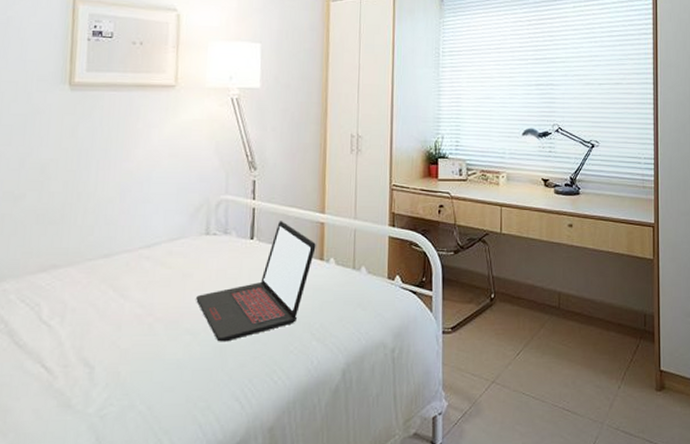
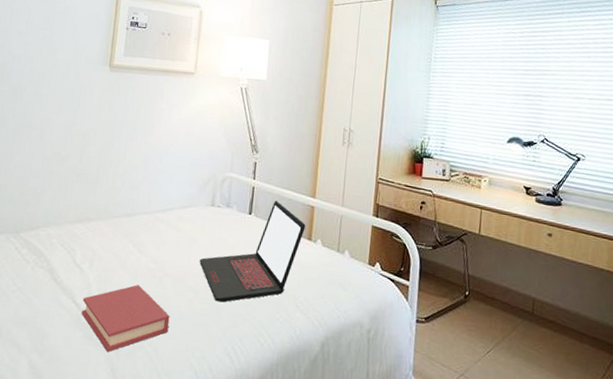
book: none [53,335,165,418] -> present [81,285,170,352]

